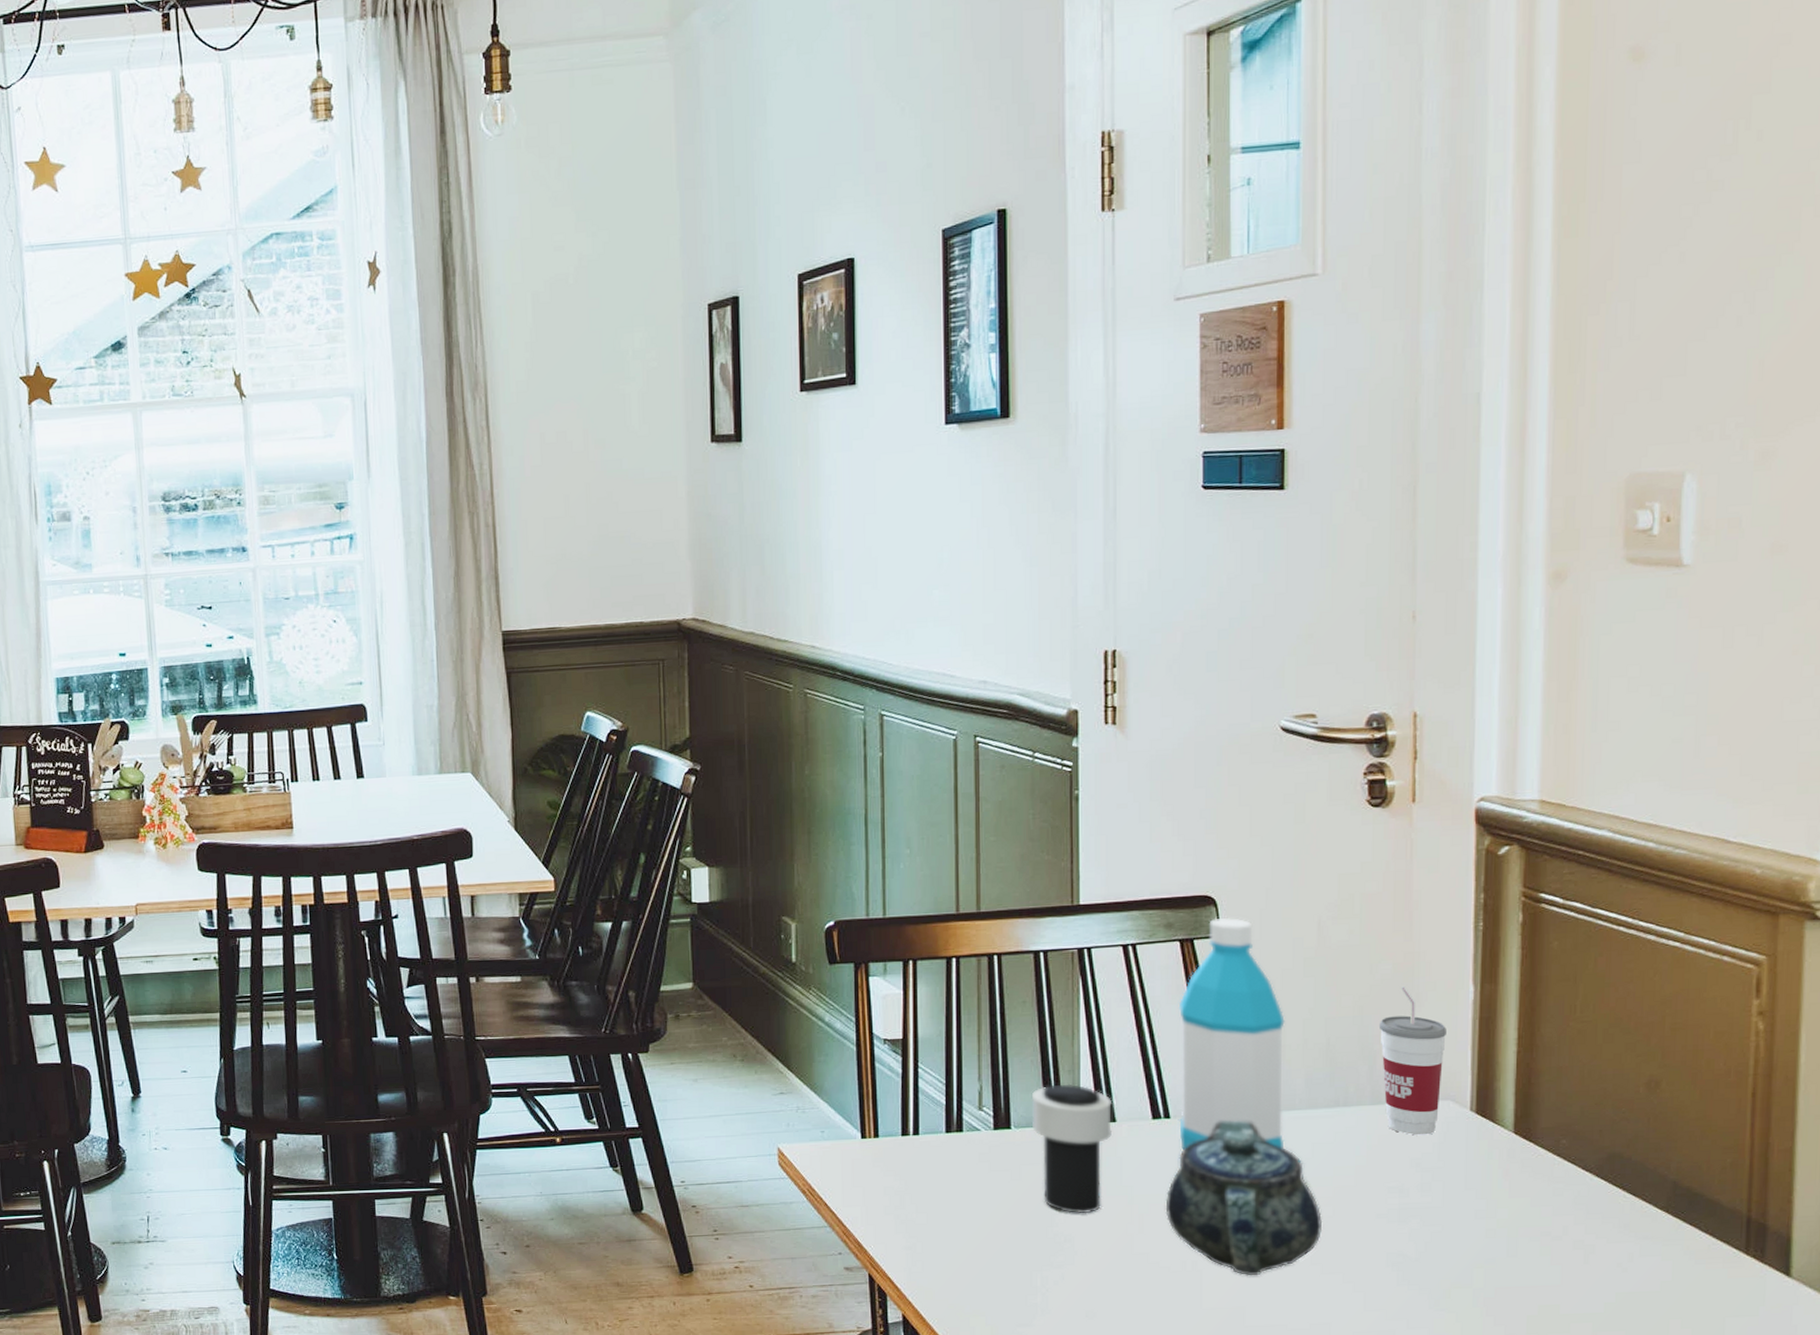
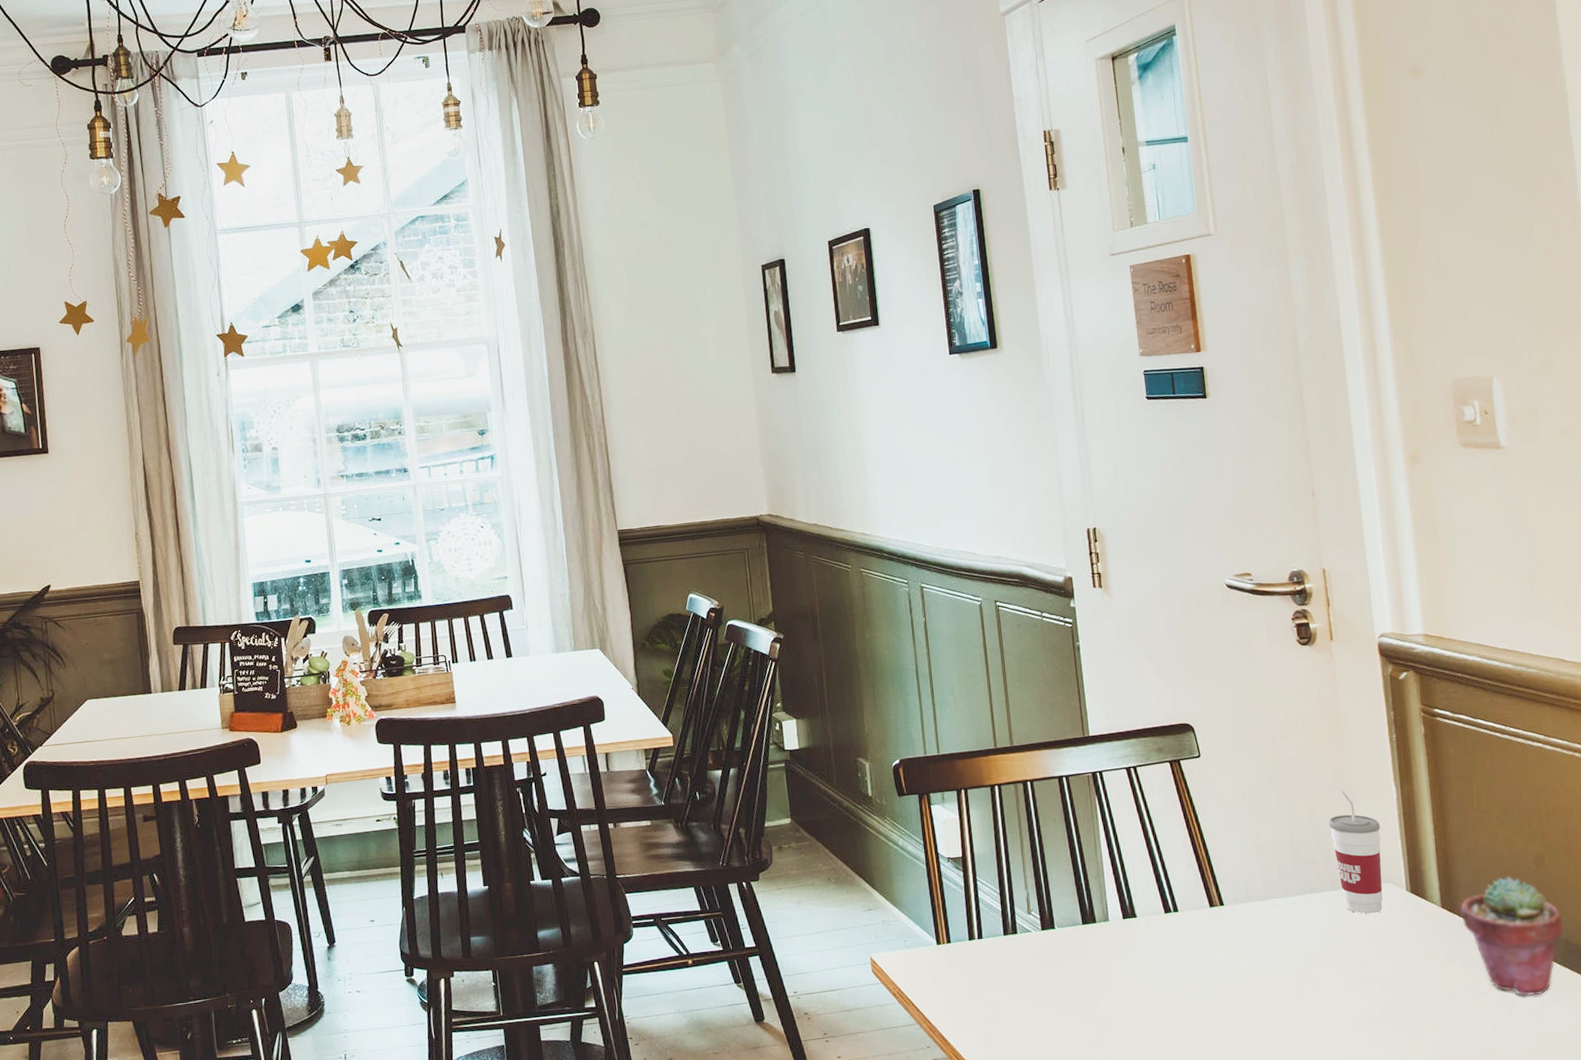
cup: present [1031,1084,1113,1214] -> none [1068,887,1135,999]
teapot: present [1165,1120,1322,1276] -> none [1182,910,1306,1044]
water bottle: present [1178,917,1285,1150] -> none [1174,740,1269,938]
potted succulent: none [1538,1102,1673,1244] -> present [1460,876,1563,996]

